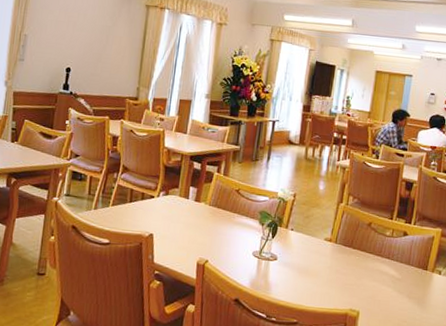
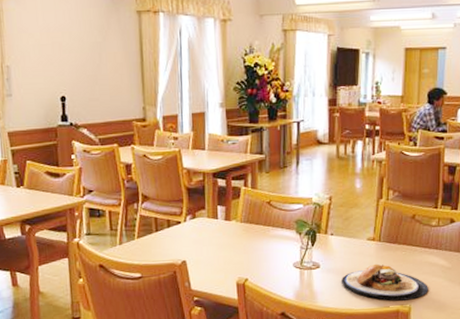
plate: none [296,264,378,305] -> present [342,263,428,301]

